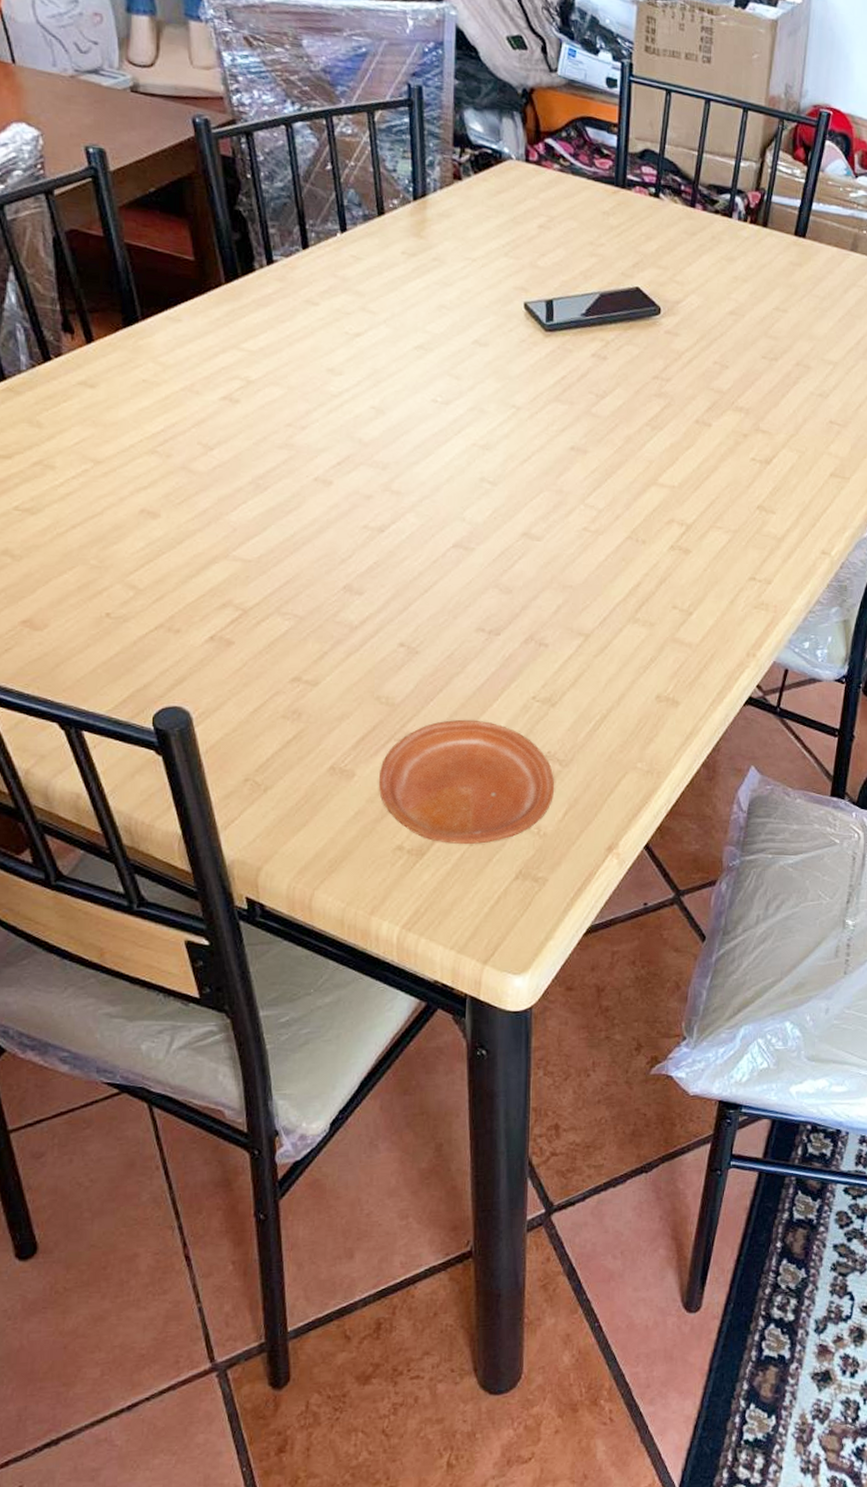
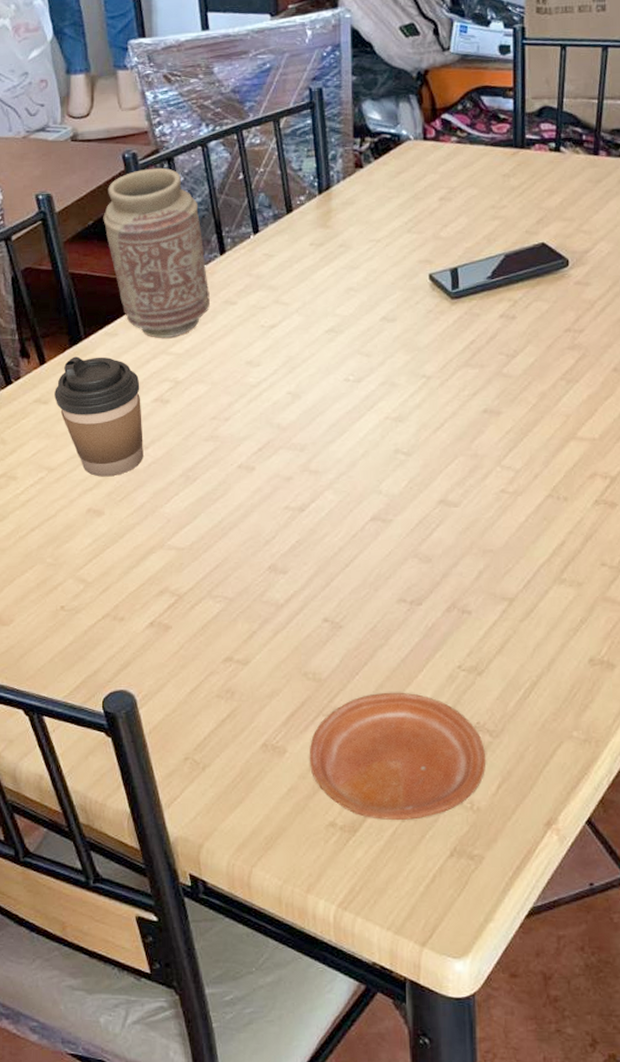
coffee cup: none [103,338,208,476] -> present [54,356,143,477]
vase: none [167,139,289,332] -> present [103,167,210,338]

